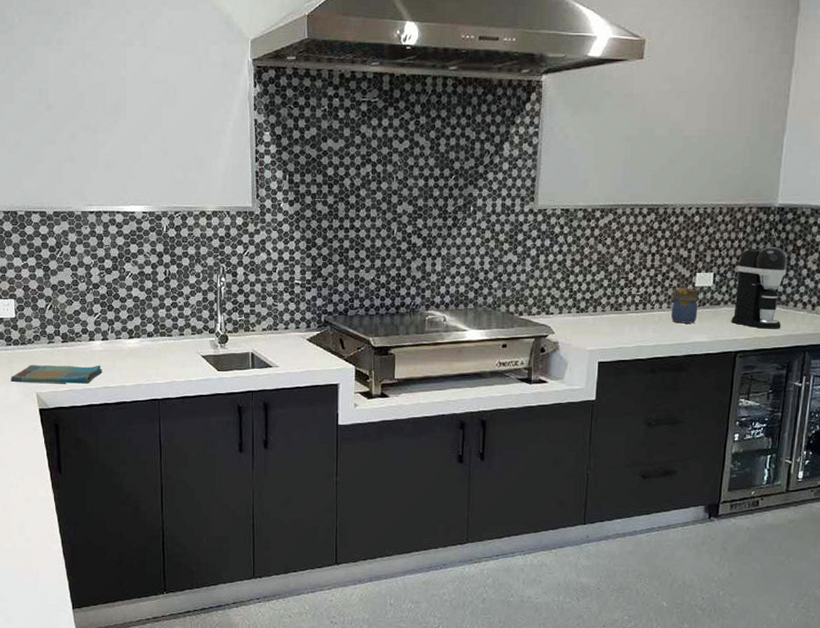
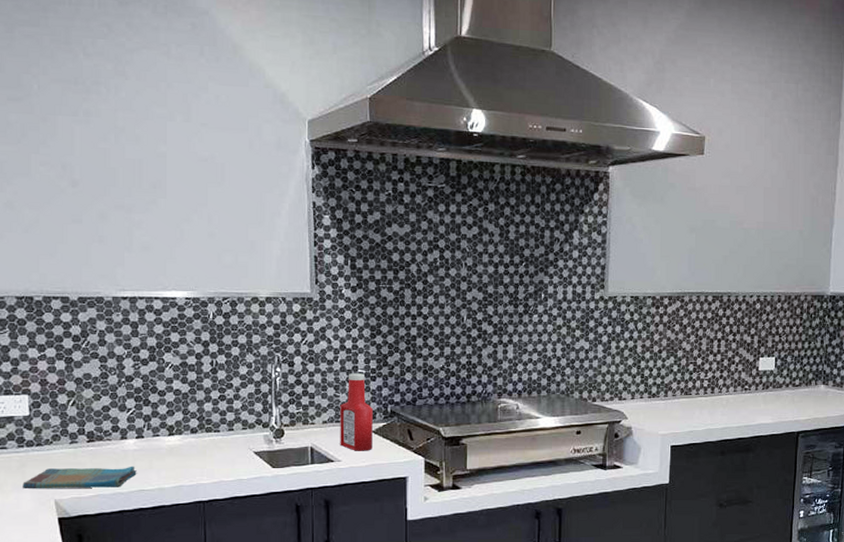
ketchup bottle: none [278,284,308,358] -> present [340,373,373,451]
jar: present [669,287,699,324] -> none [735,371,763,406]
coffee maker: present [731,247,788,329] -> none [792,332,840,410]

